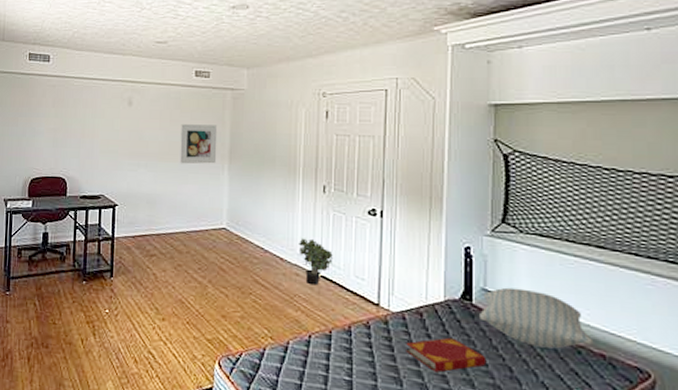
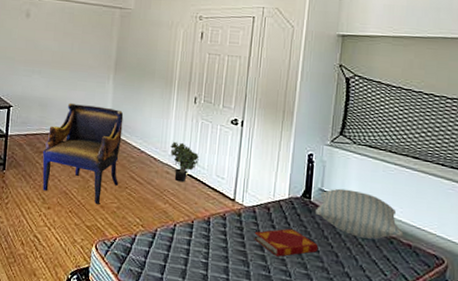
armchair: none [154,198,243,314] -> present [42,102,124,204]
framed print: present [180,124,218,164] -> none [70,37,106,74]

